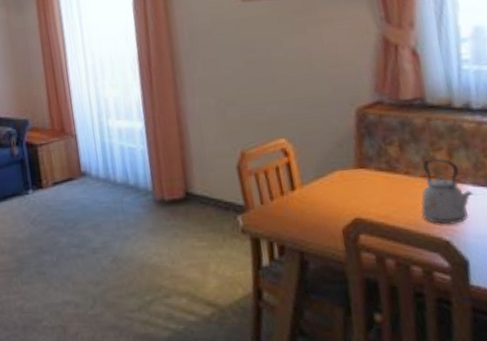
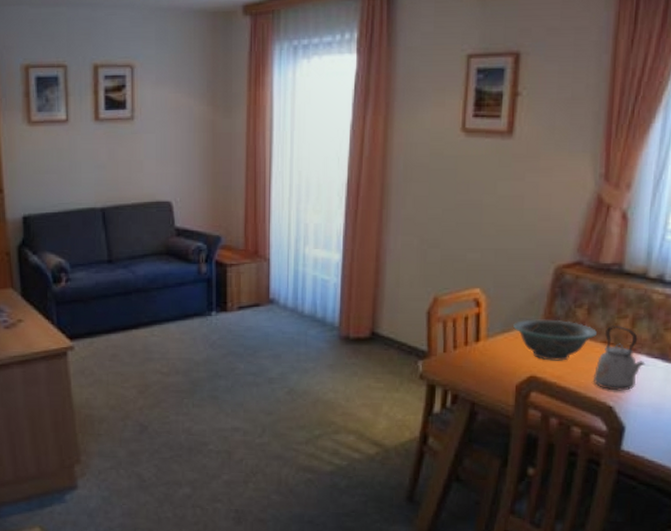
decorative bowl: none [326,159,415,201] -> present [513,319,598,361]

